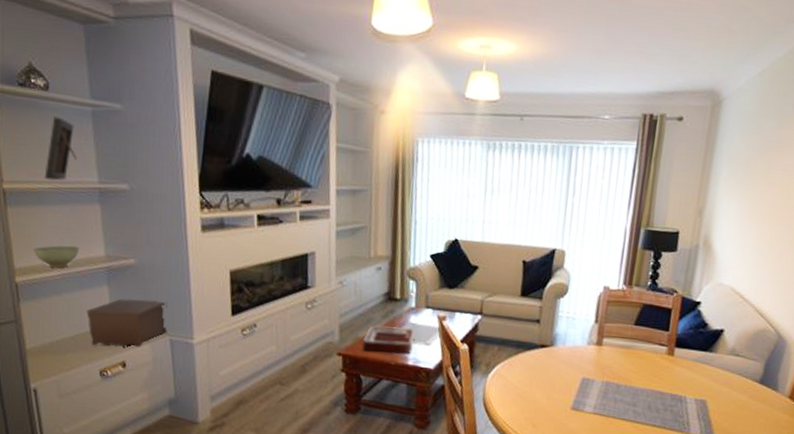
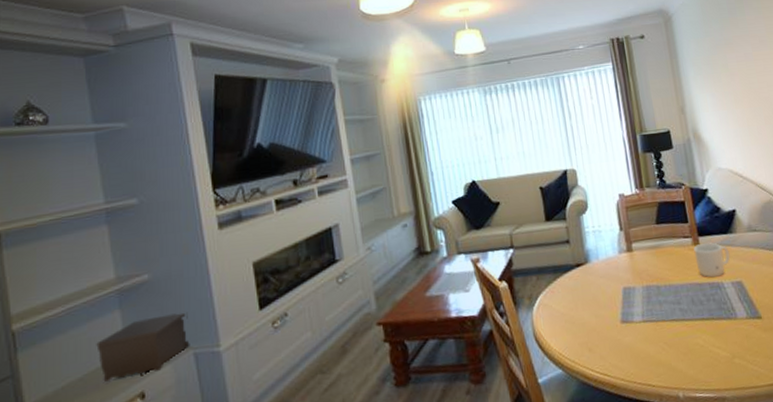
bowl: present [33,245,80,268] -> none [33,274,86,305]
picture frame: present [44,116,78,181] -> none [45,147,81,213]
decorative tray: present [363,326,416,354] -> none [401,278,454,314]
mug: none [664,355,703,391] -> present [693,242,730,278]

